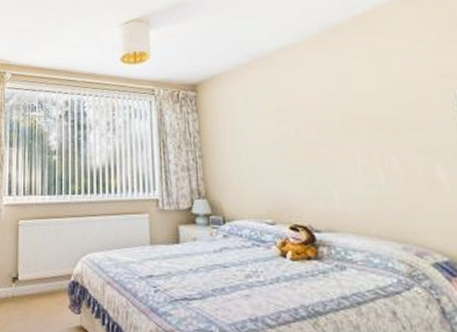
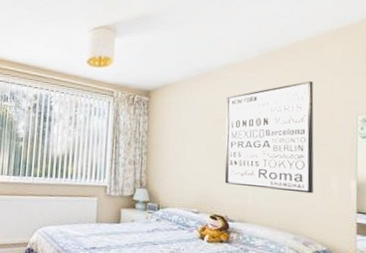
wall art: none [289,54,417,190] -> present [224,80,314,194]

